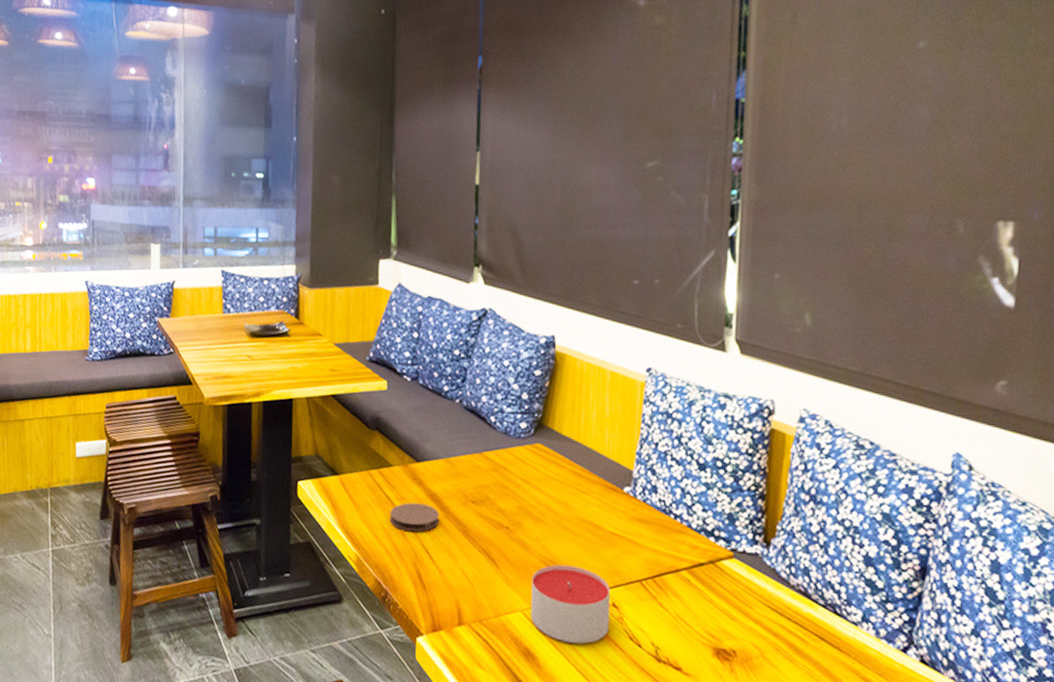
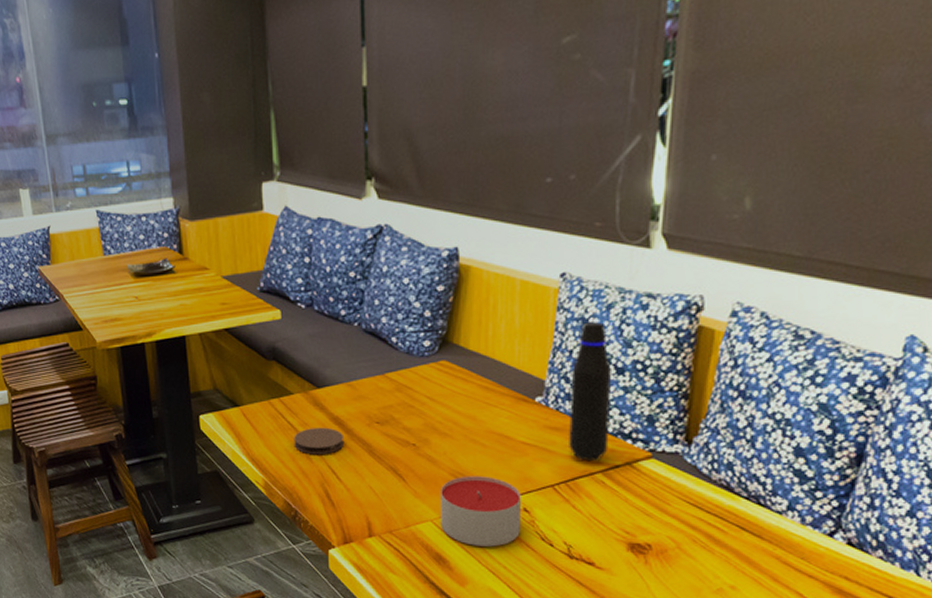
water bottle: none [656,417,694,559] -> present [569,322,611,462]

